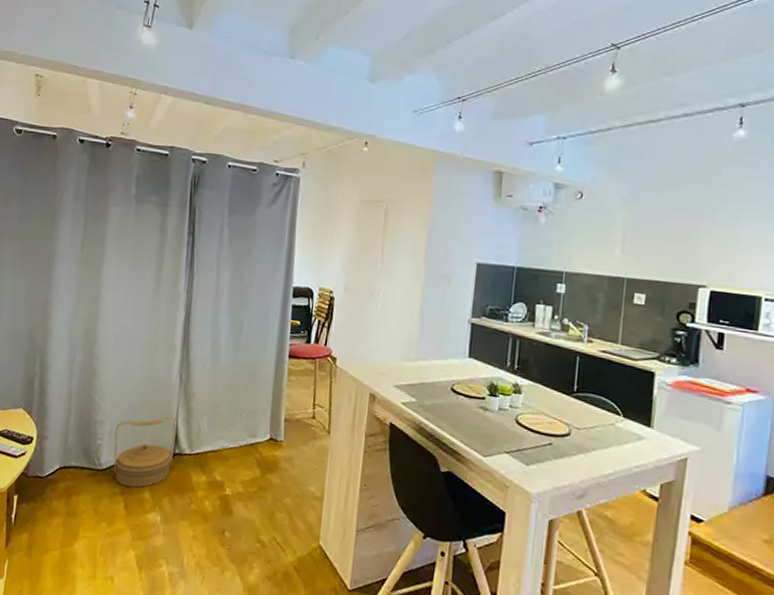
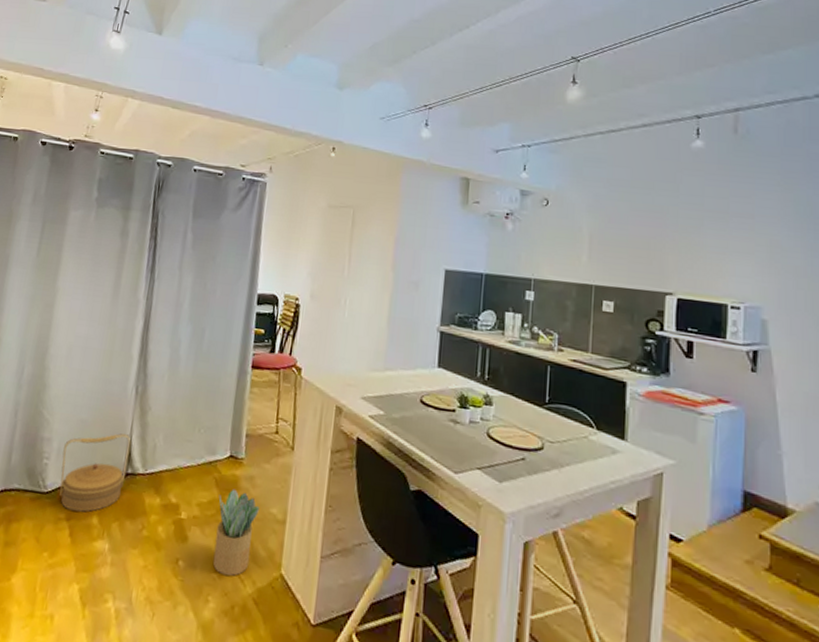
potted plant: none [256,468,298,546] -> present [213,488,259,576]

